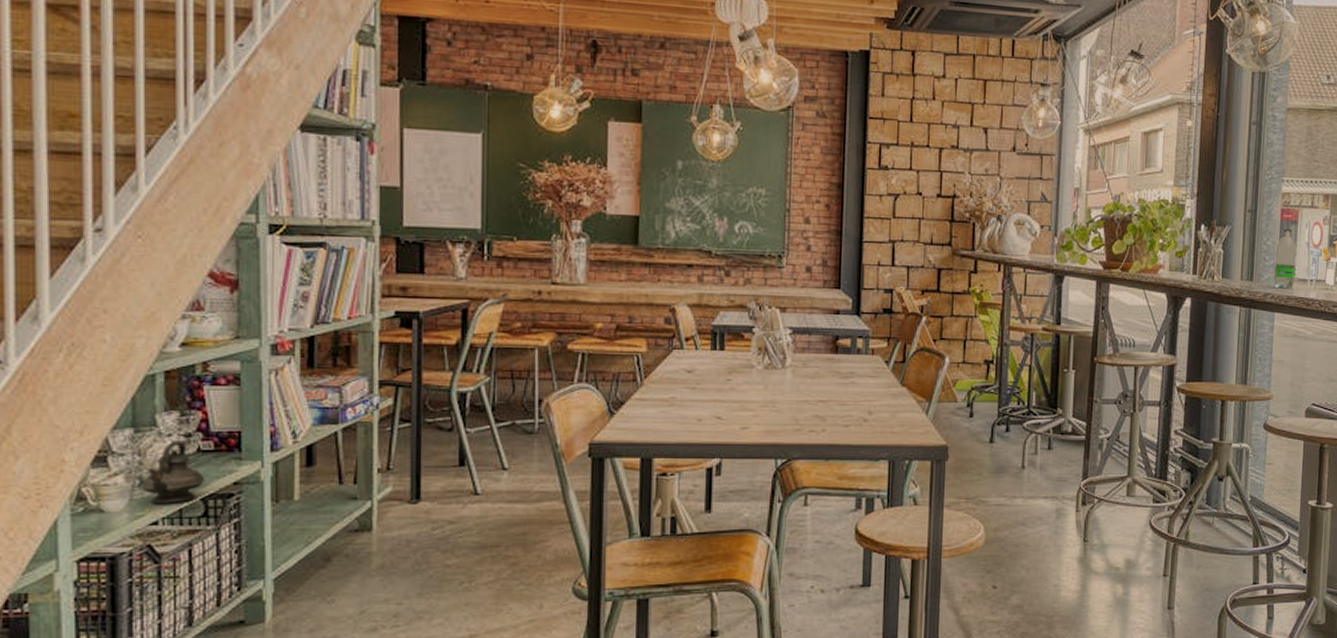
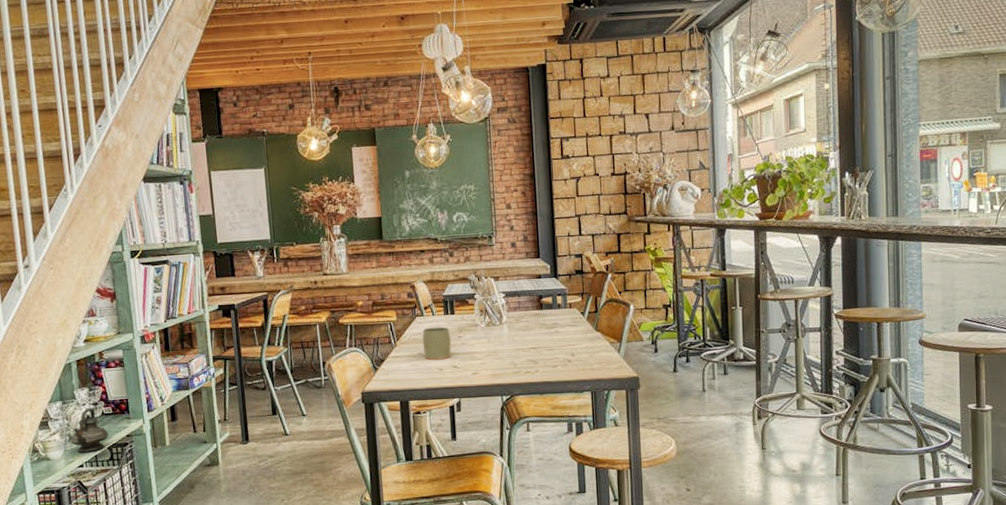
mug: none [678,364,717,408] -> present [422,326,452,360]
bottle: present [1274,228,1297,289] -> none [918,166,939,221]

